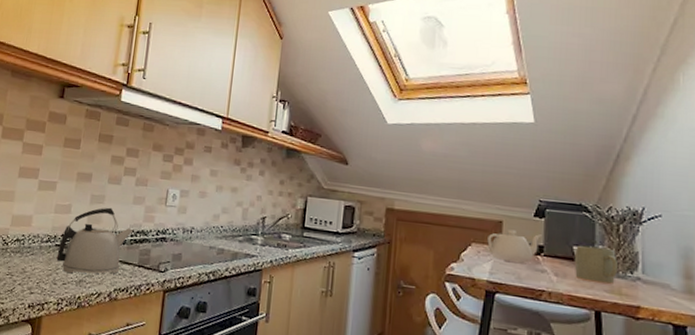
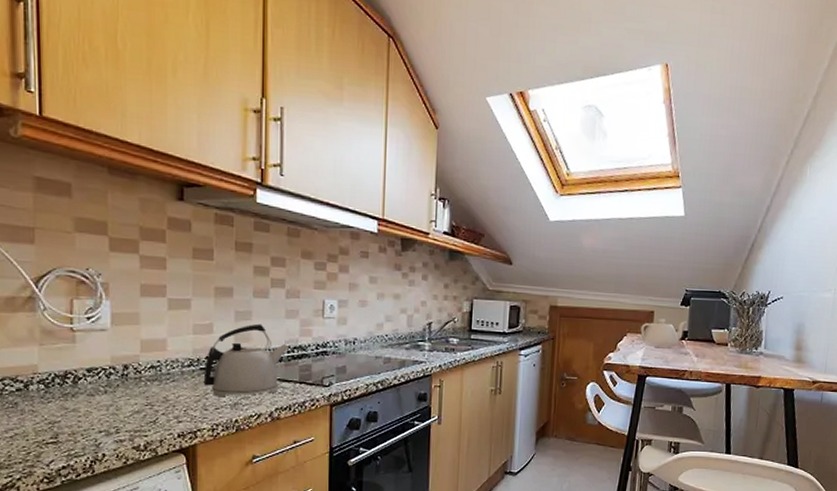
mug: present [574,245,619,286] -> none [711,328,747,361]

